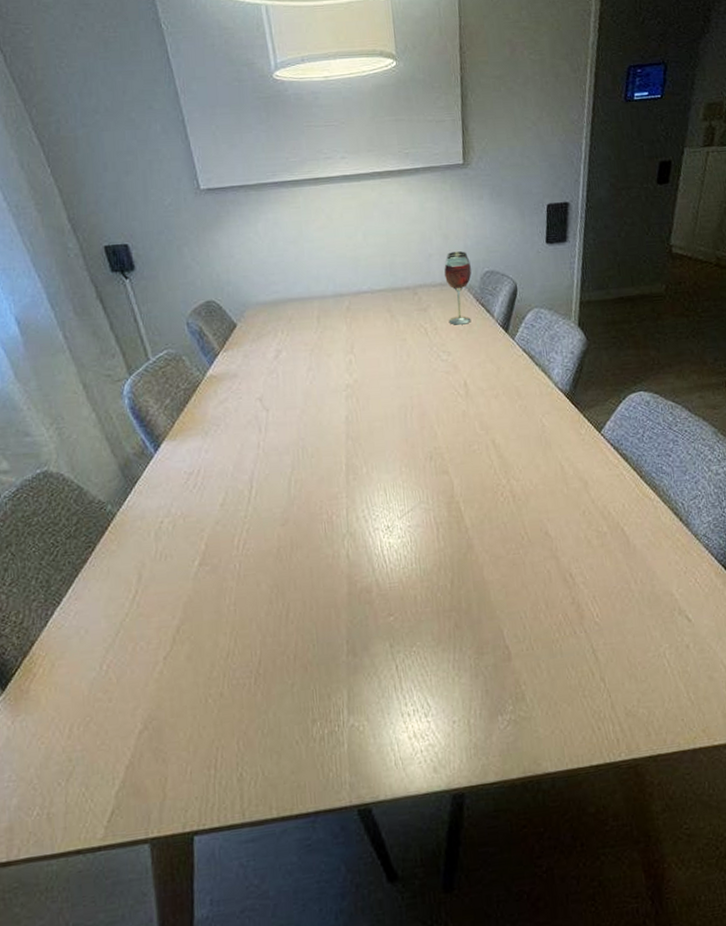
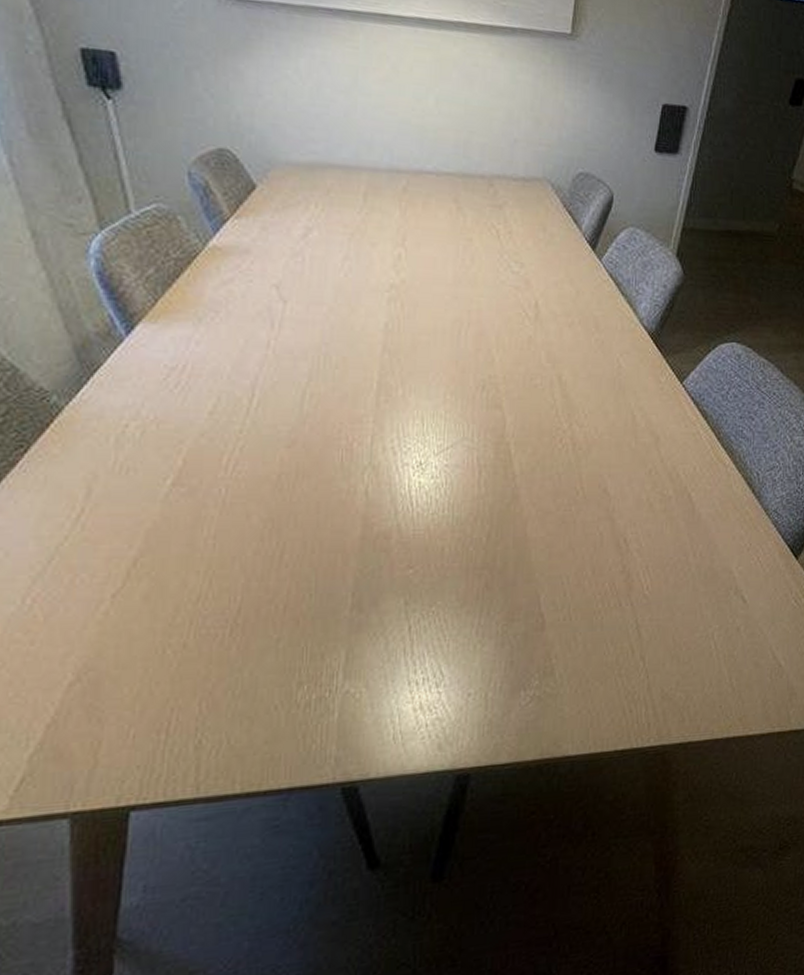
wineglass: present [444,251,472,325] -> none [527,141,563,233]

